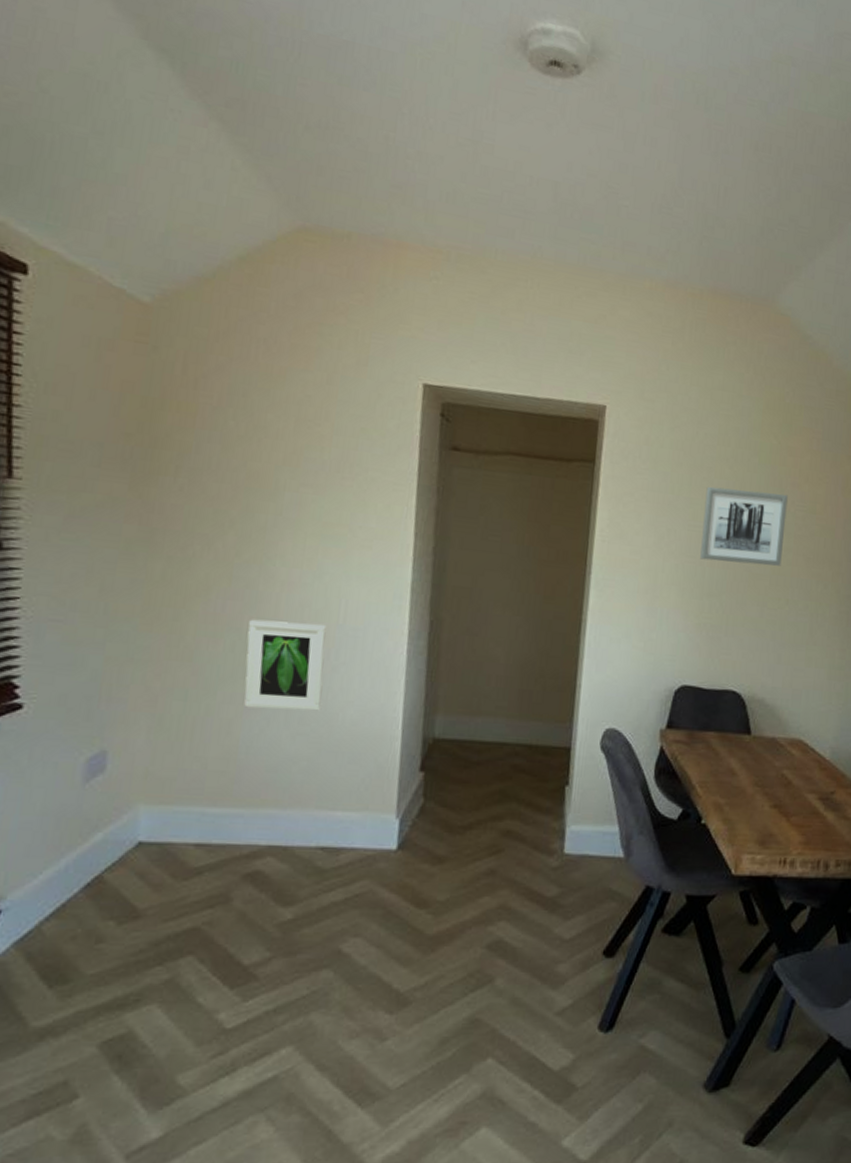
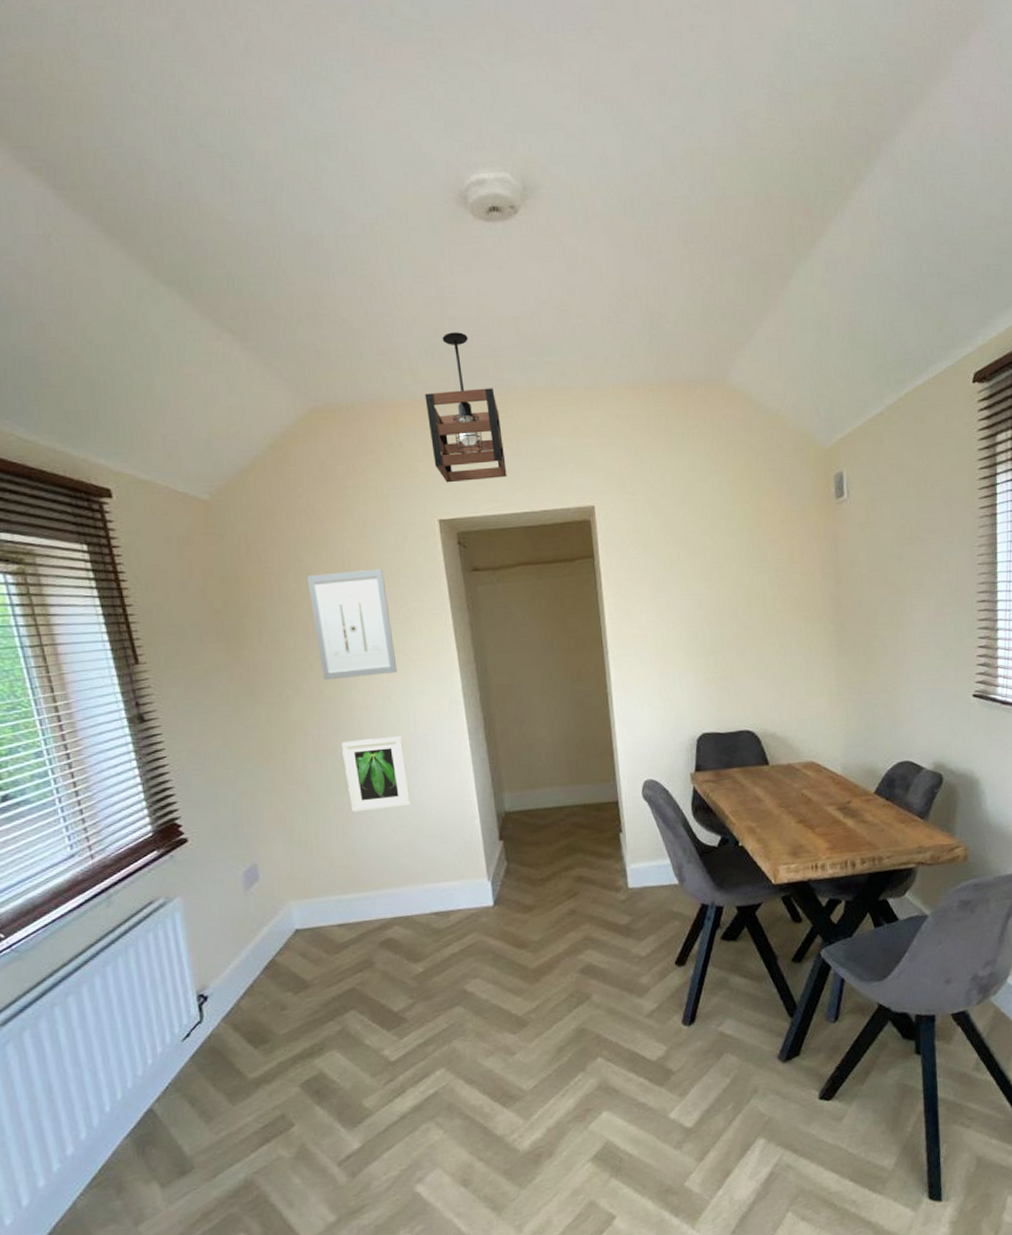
wall art: none [243,415,345,550] -> present [306,569,398,681]
pendant light: none [431,181,518,353] -> present [424,332,507,483]
wall art: present [700,486,788,566] -> none [694,551,771,623]

